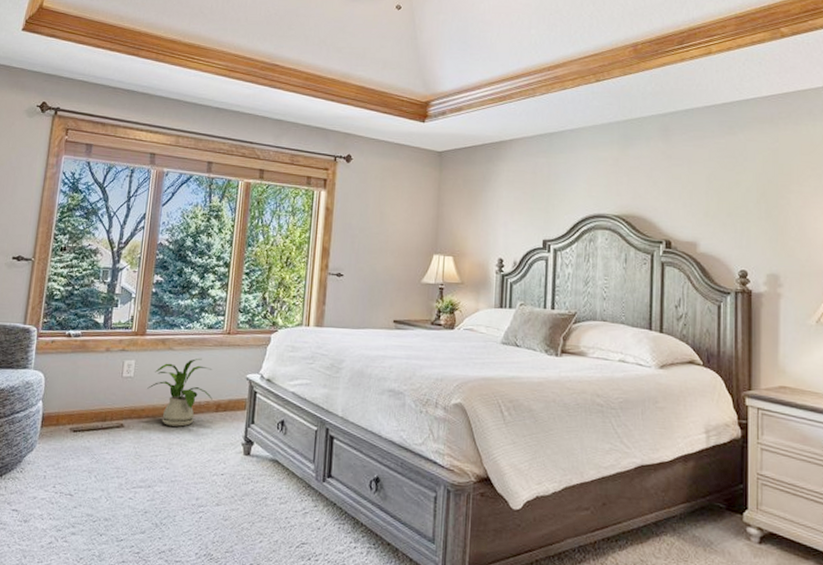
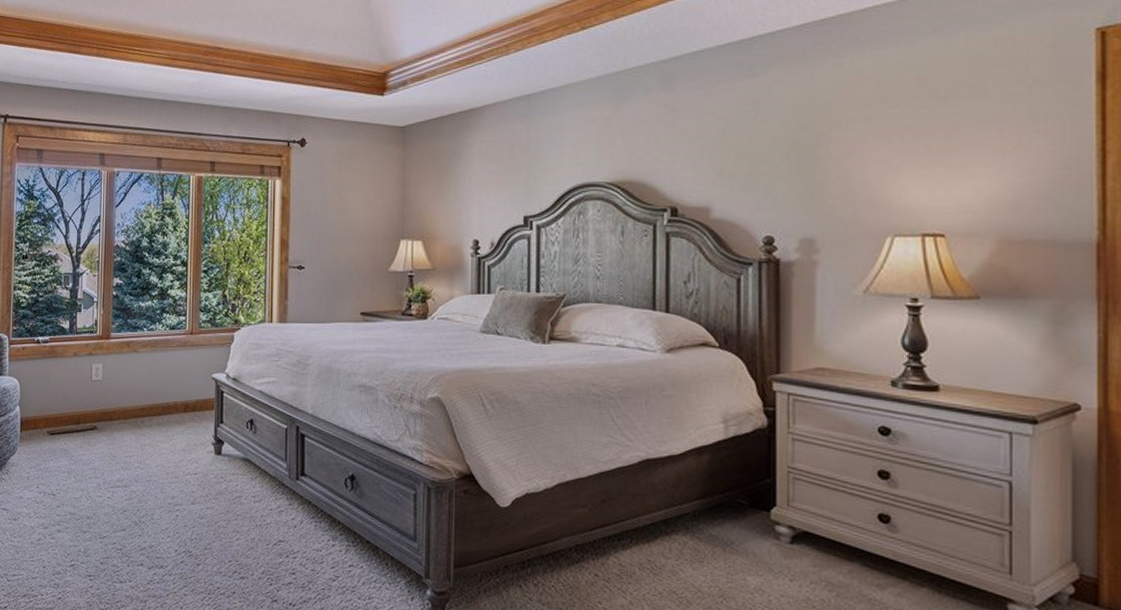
house plant: present [147,358,212,427] -> none [116,359,180,428]

